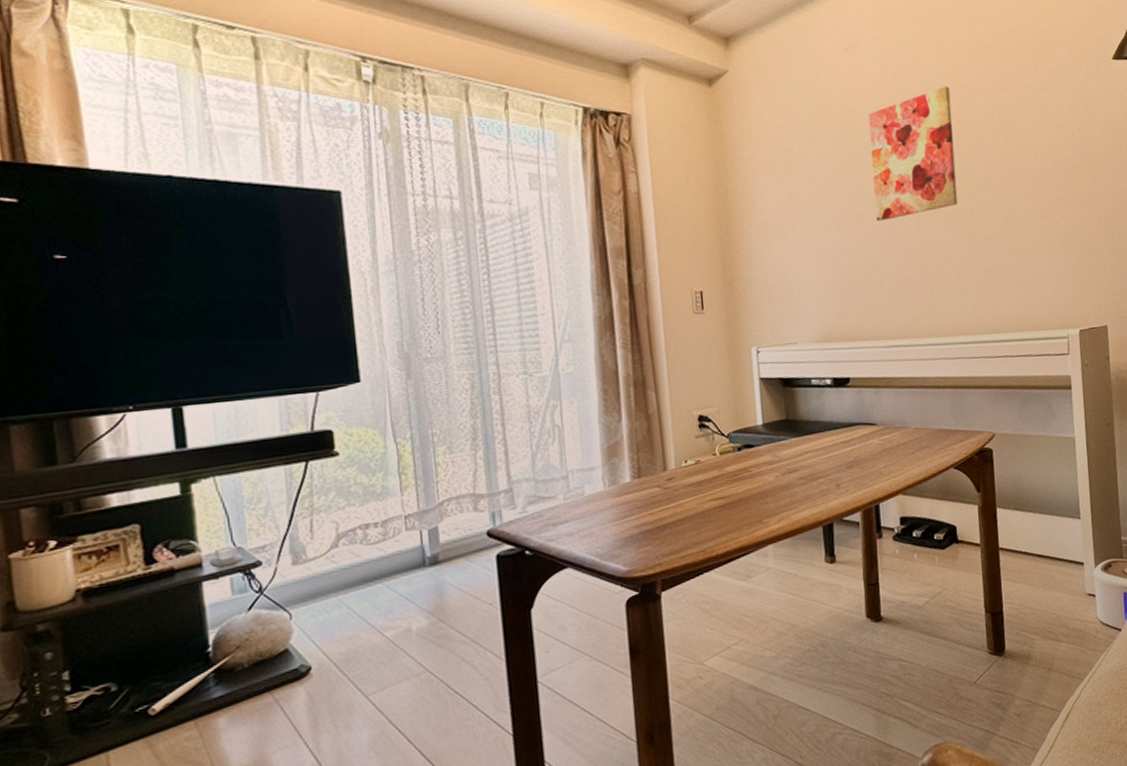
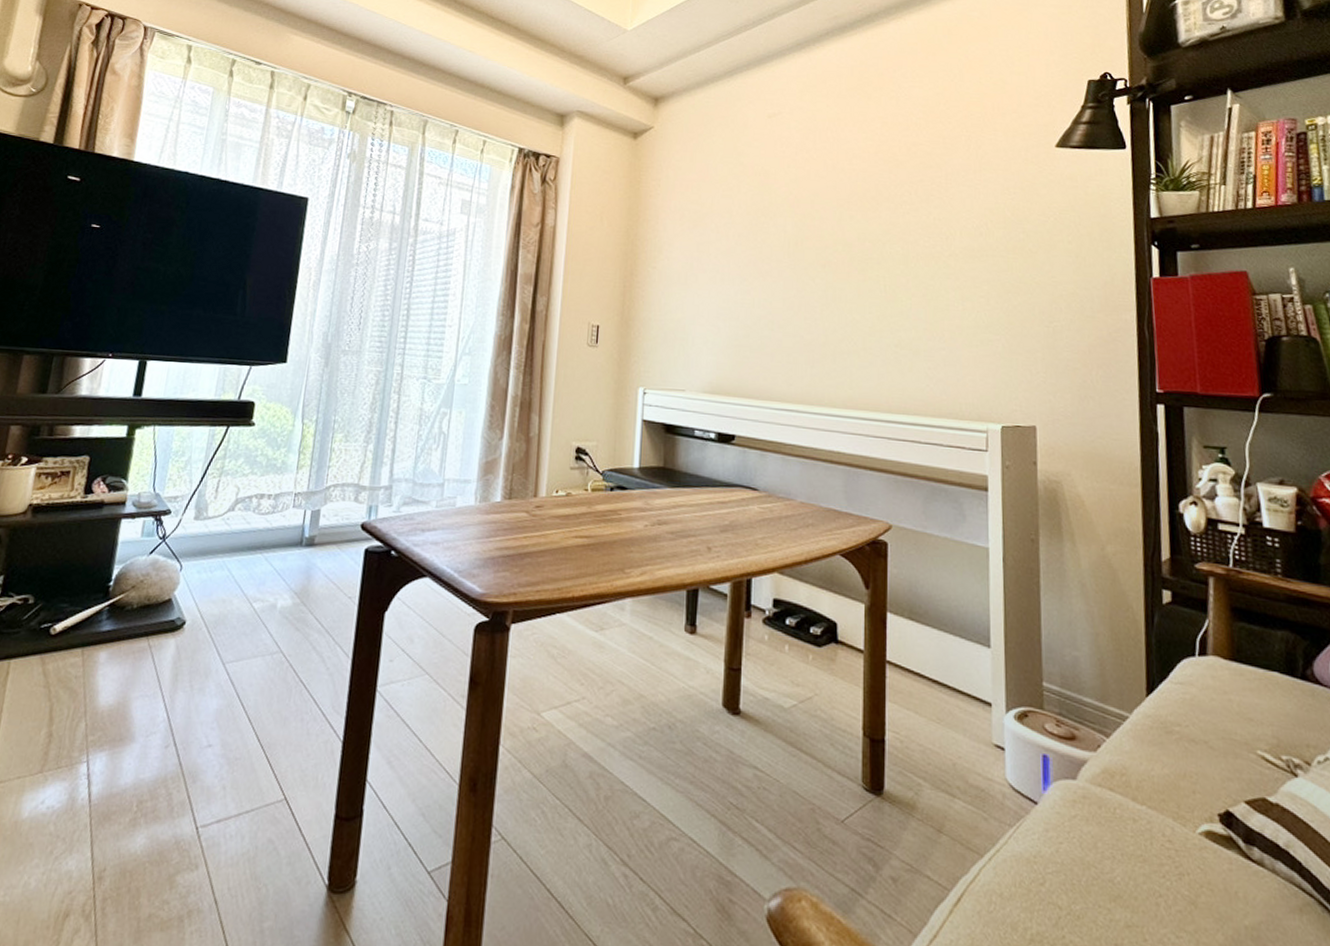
wall art: present [868,86,958,222] -> none [782,158,872,282]

